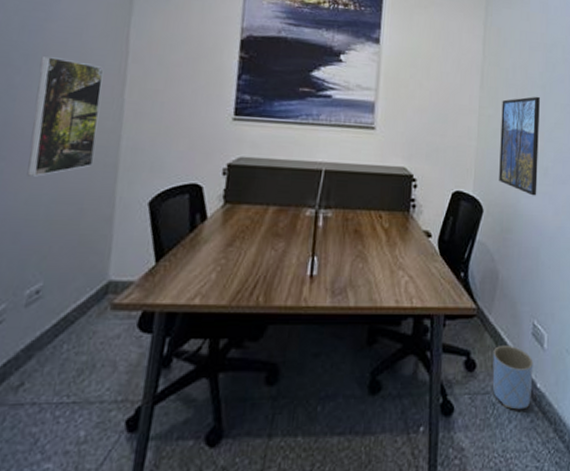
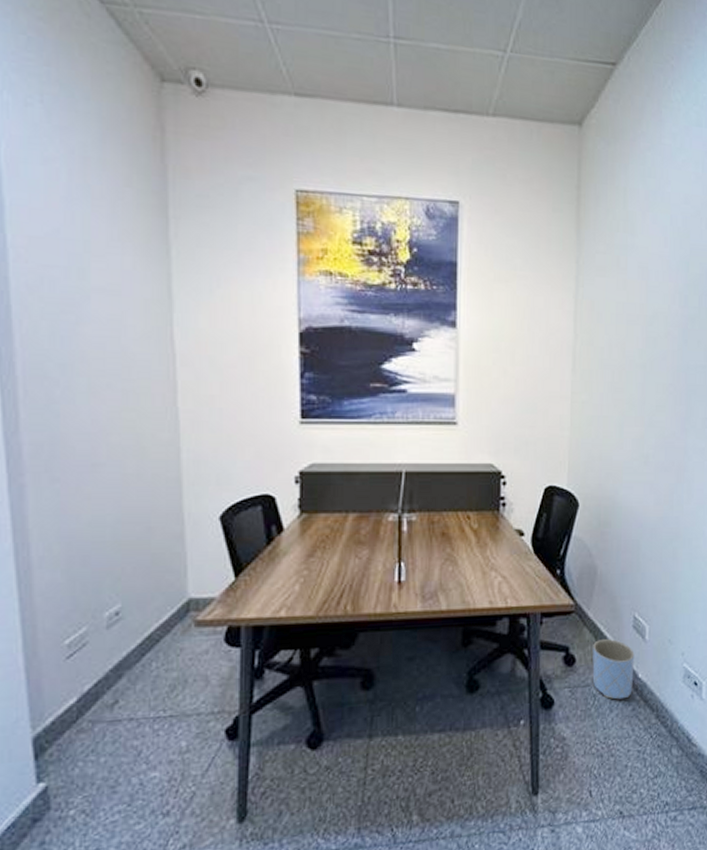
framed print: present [26,55,104,177] -> none [79,364,155,497]
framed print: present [499,96,540,196] -> none [595,377,639,486]

